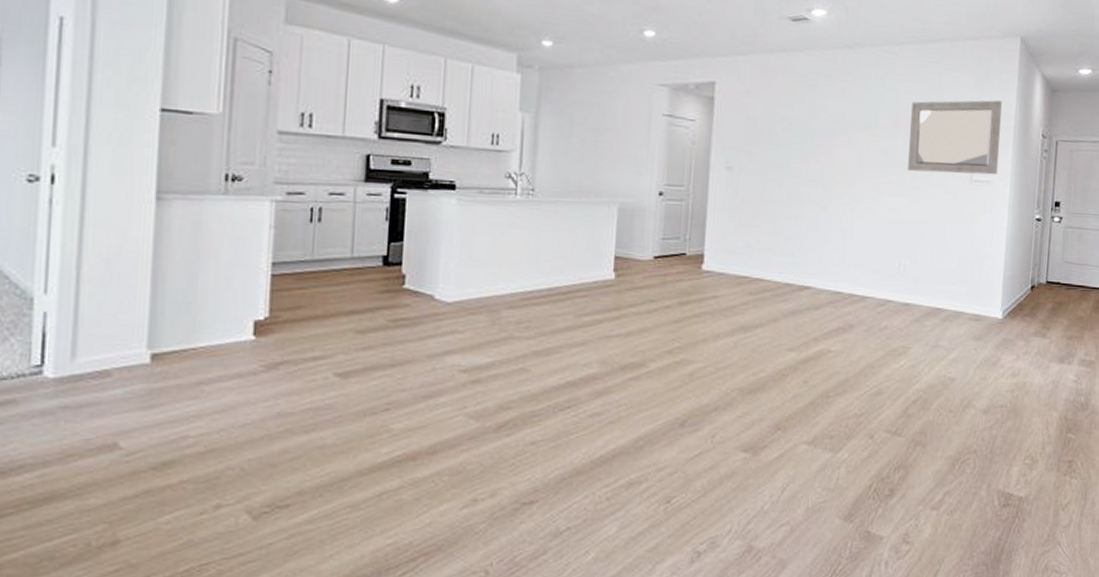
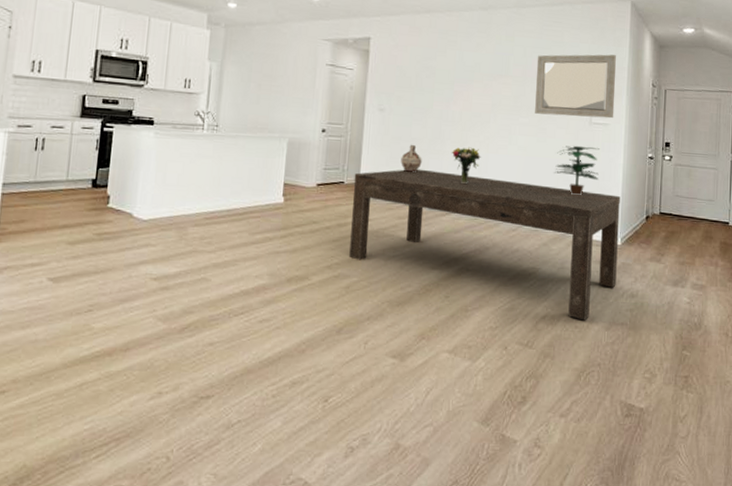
dining table: none [693,237,1003,404] -> present [349,169,620,321]
ceramic jug: none [752,208,777,241] -> present [401,144,422,172]
bouquet: none [810,210,845,254] -> present [451,147,481,185]
potted plant: none [928,206,981,263] -> present [554,145,600,195]

